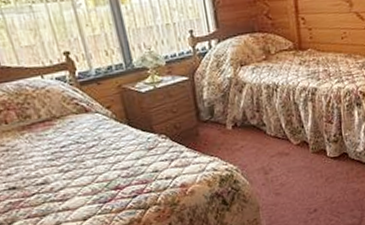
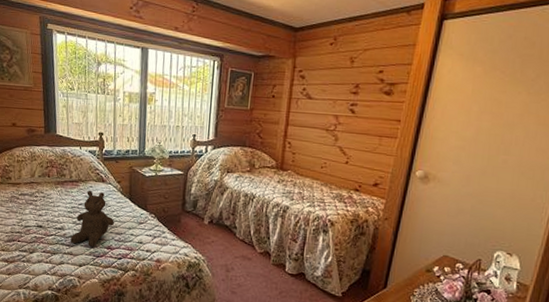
teddy bear: none [61,125,116,197] -> present [70,190,114,247]

